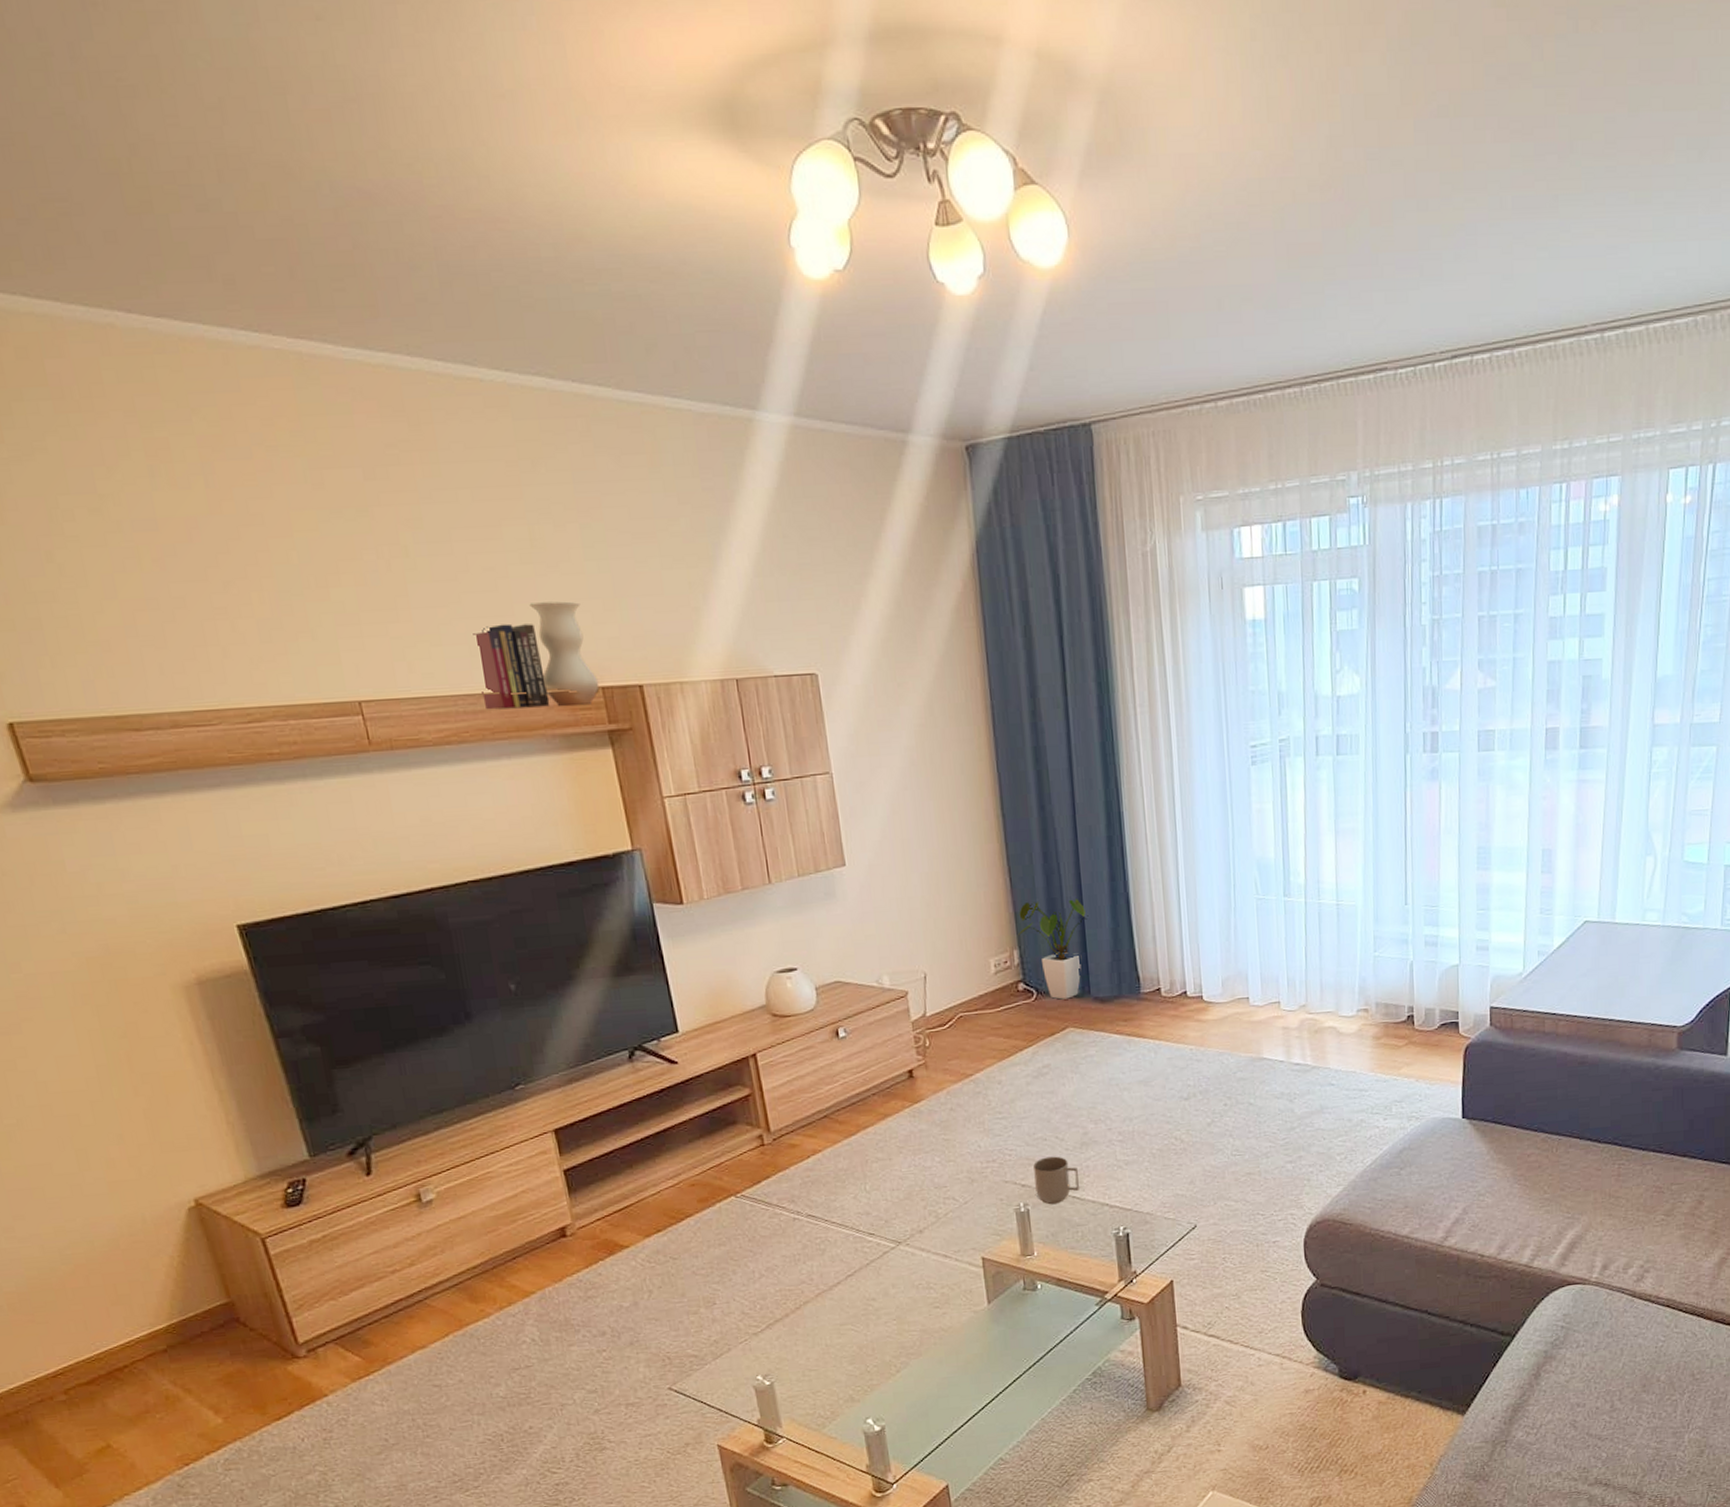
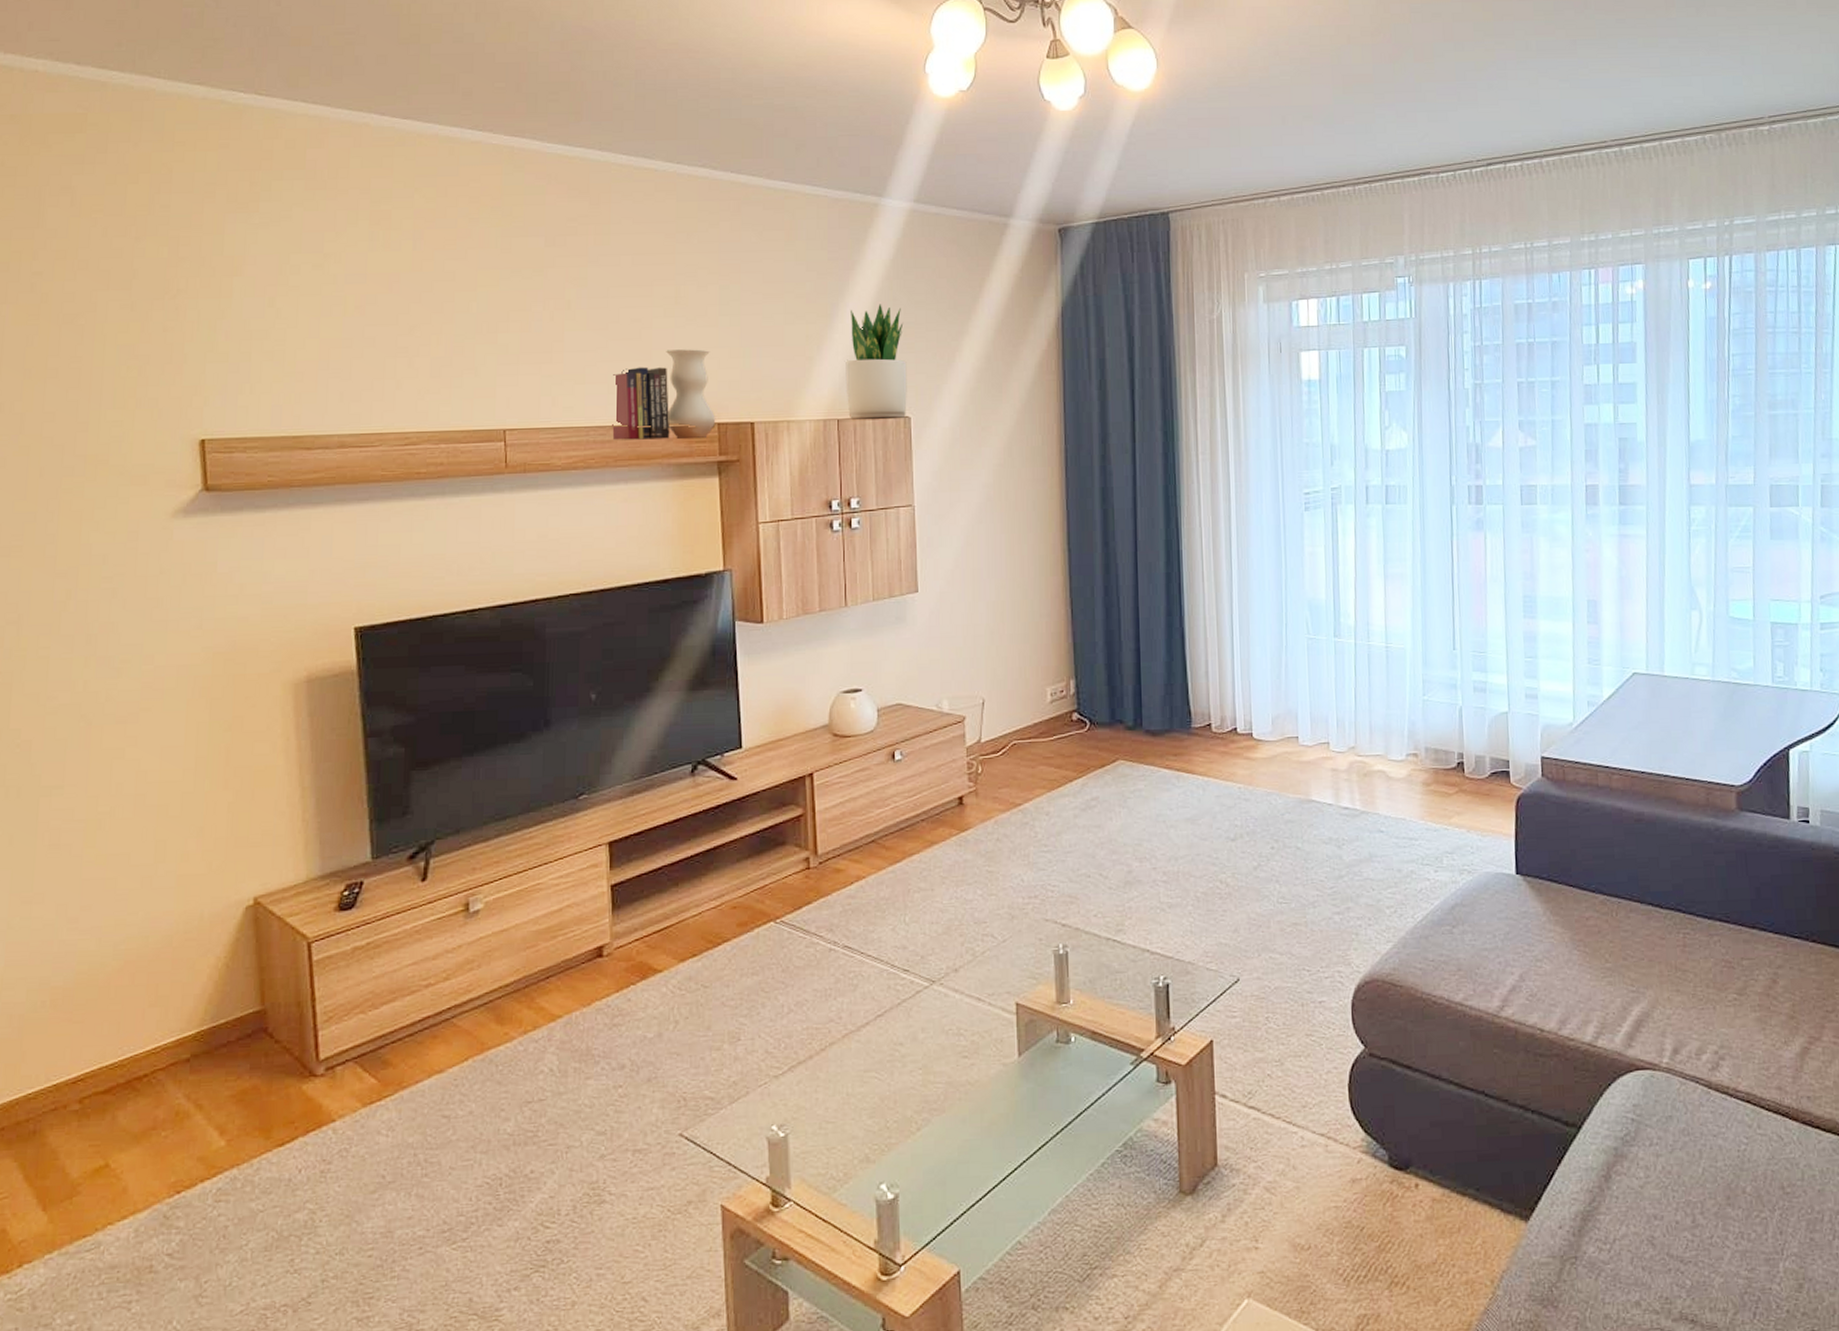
planter: none [736,542,812,679] -> present [845,304,907,420]
house plant: present [1018,899,1089,1000] -> none [1075,632,1144,731]
mug: present [1033,1156,1080,1205] -> none [1075,895,1121,948]

